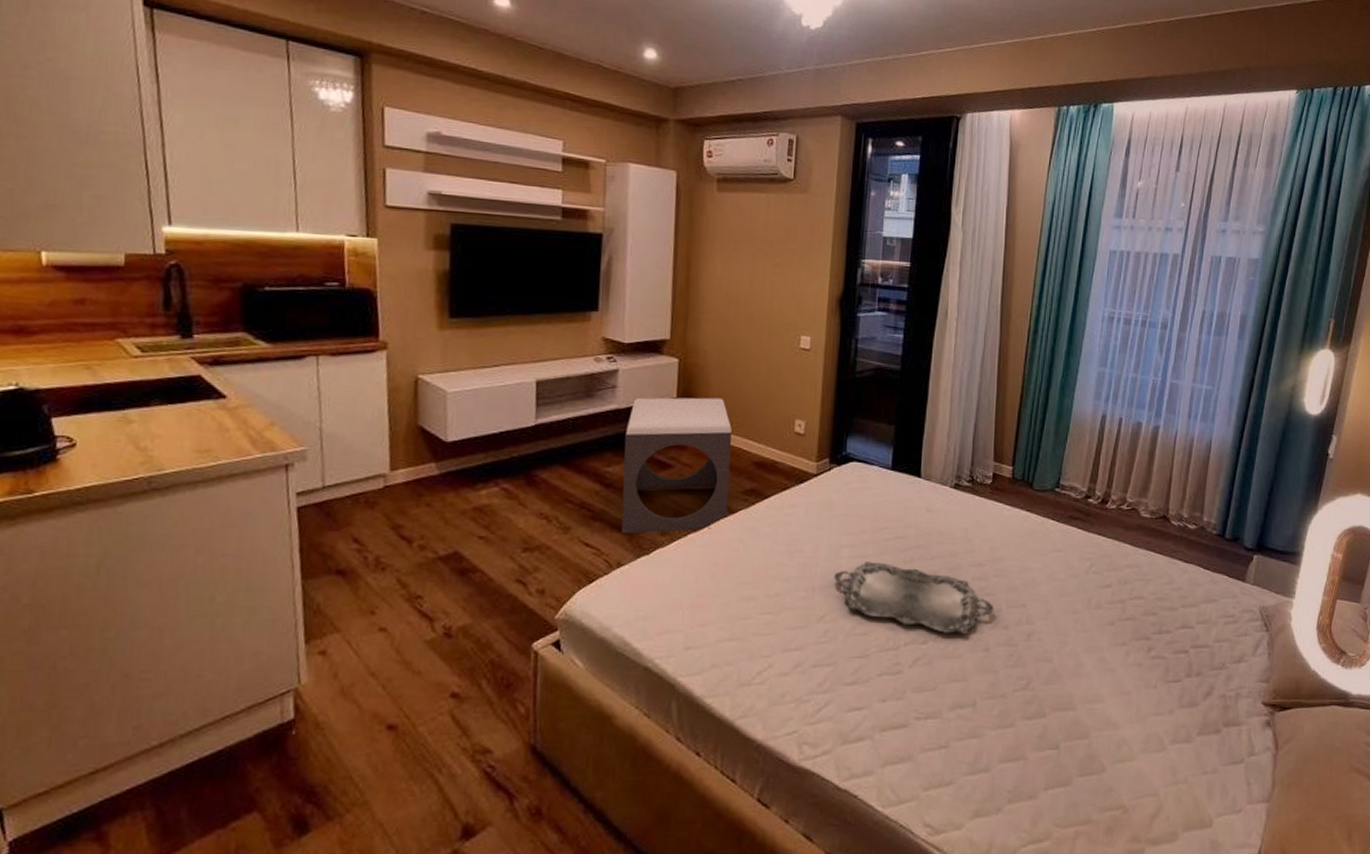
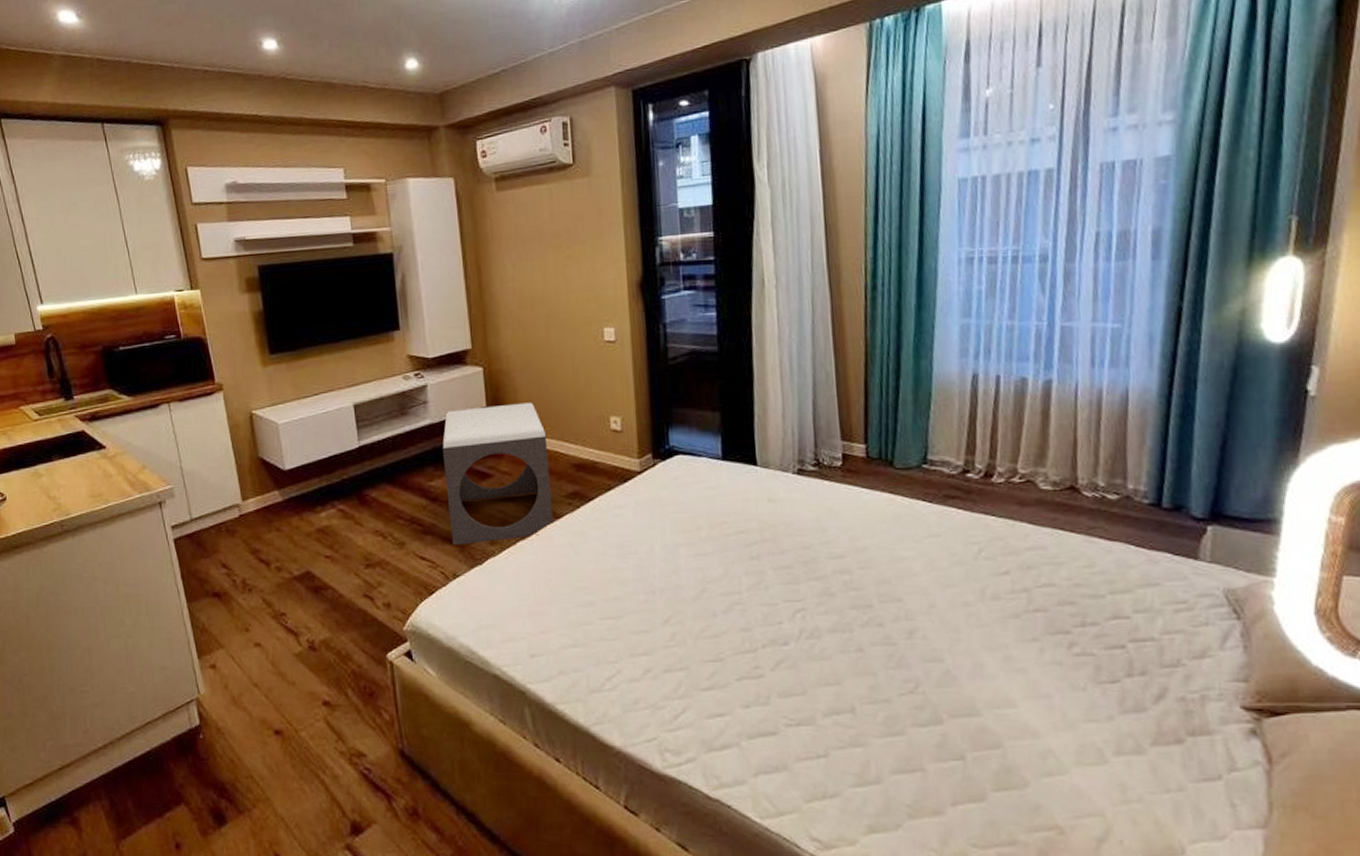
serving tray: present [834,561,994,634] -> none [674,559,864,634]

